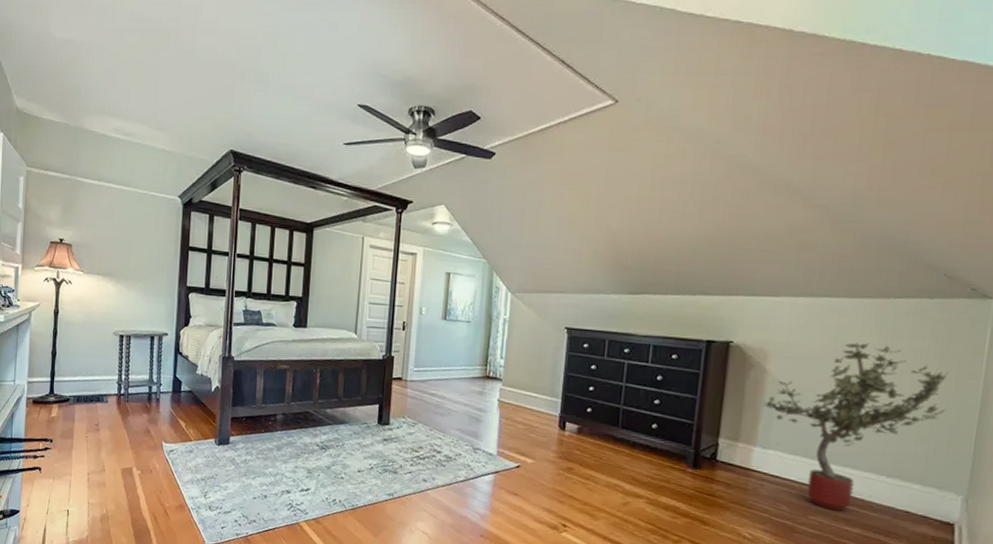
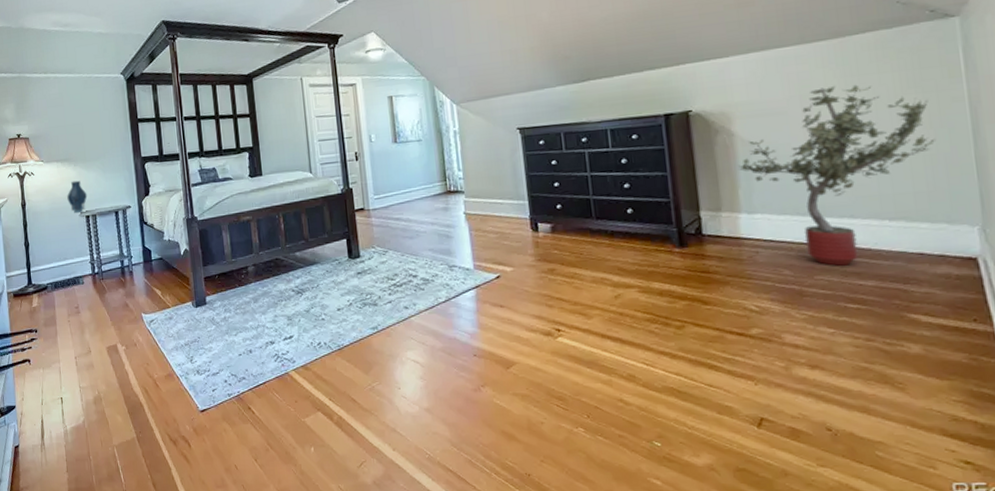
vase: none [103,297,125,332] -> present [67,180,88,214]

